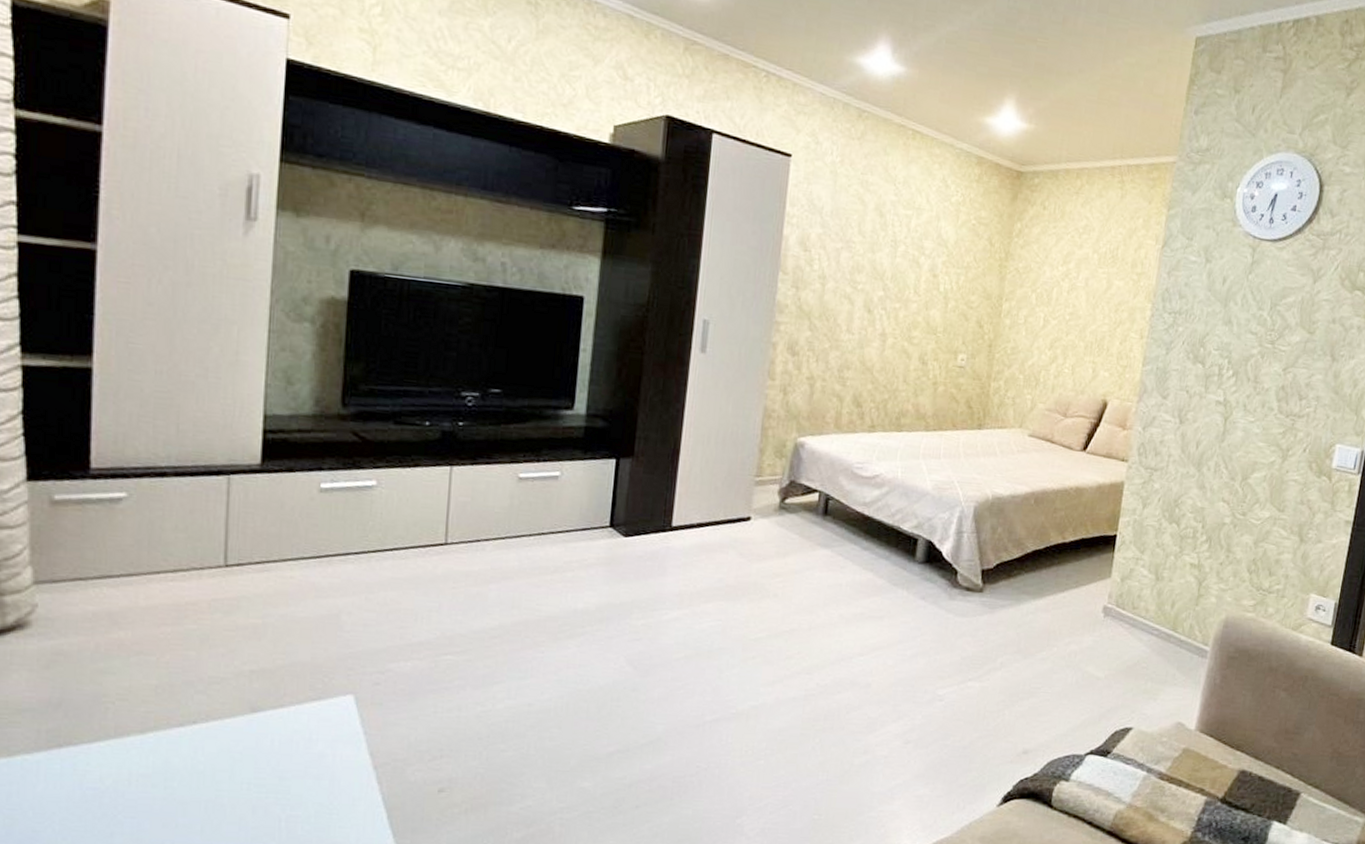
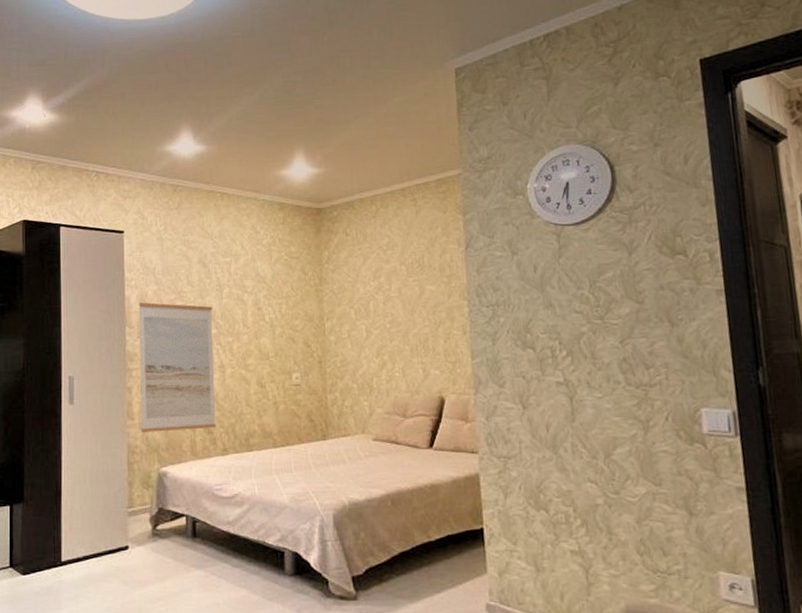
wall art: none [781,246,884,402] -> present [138,302,217,432]

